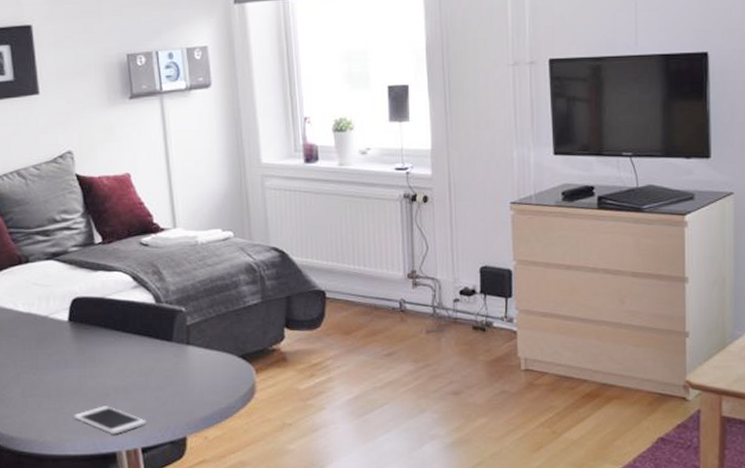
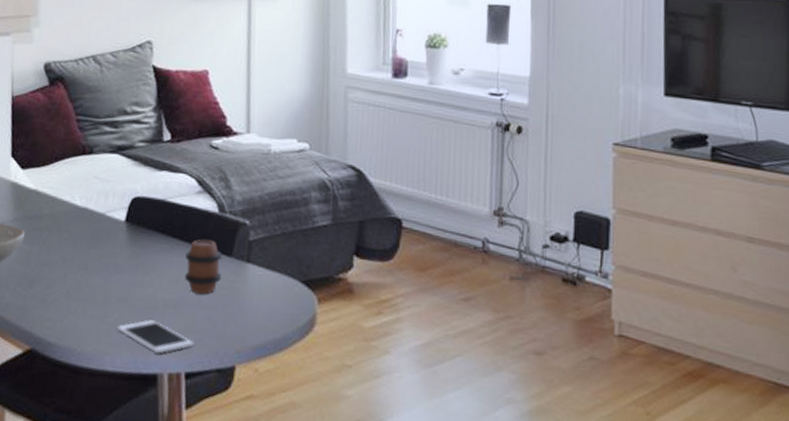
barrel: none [129,328,165,377] -> present [185,239,222,294]

